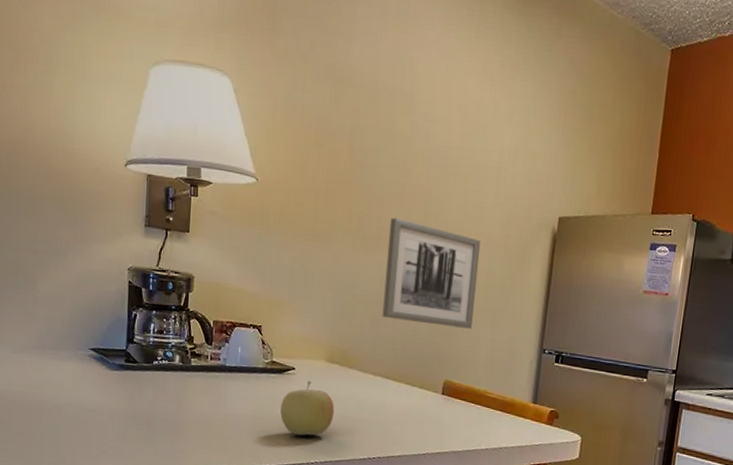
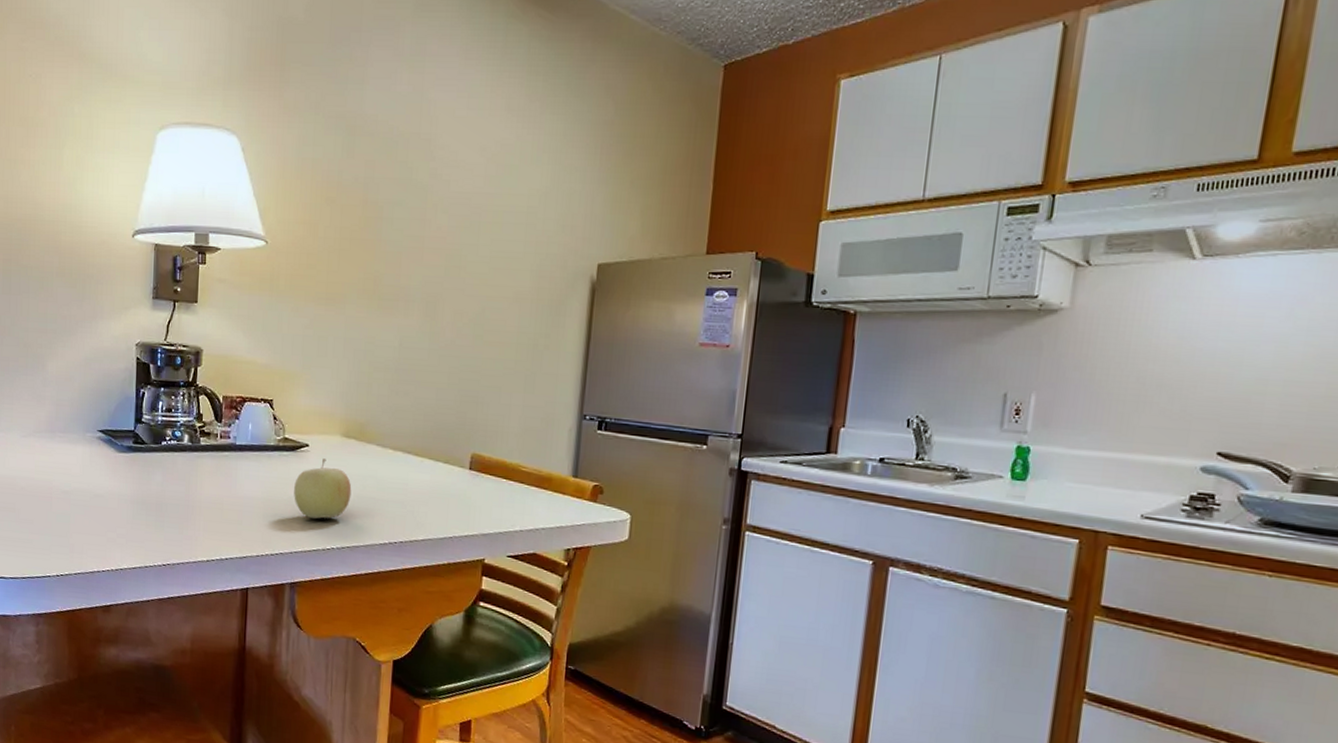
wall art: present [382,217,481,329] -> none [402,275,510,395]

